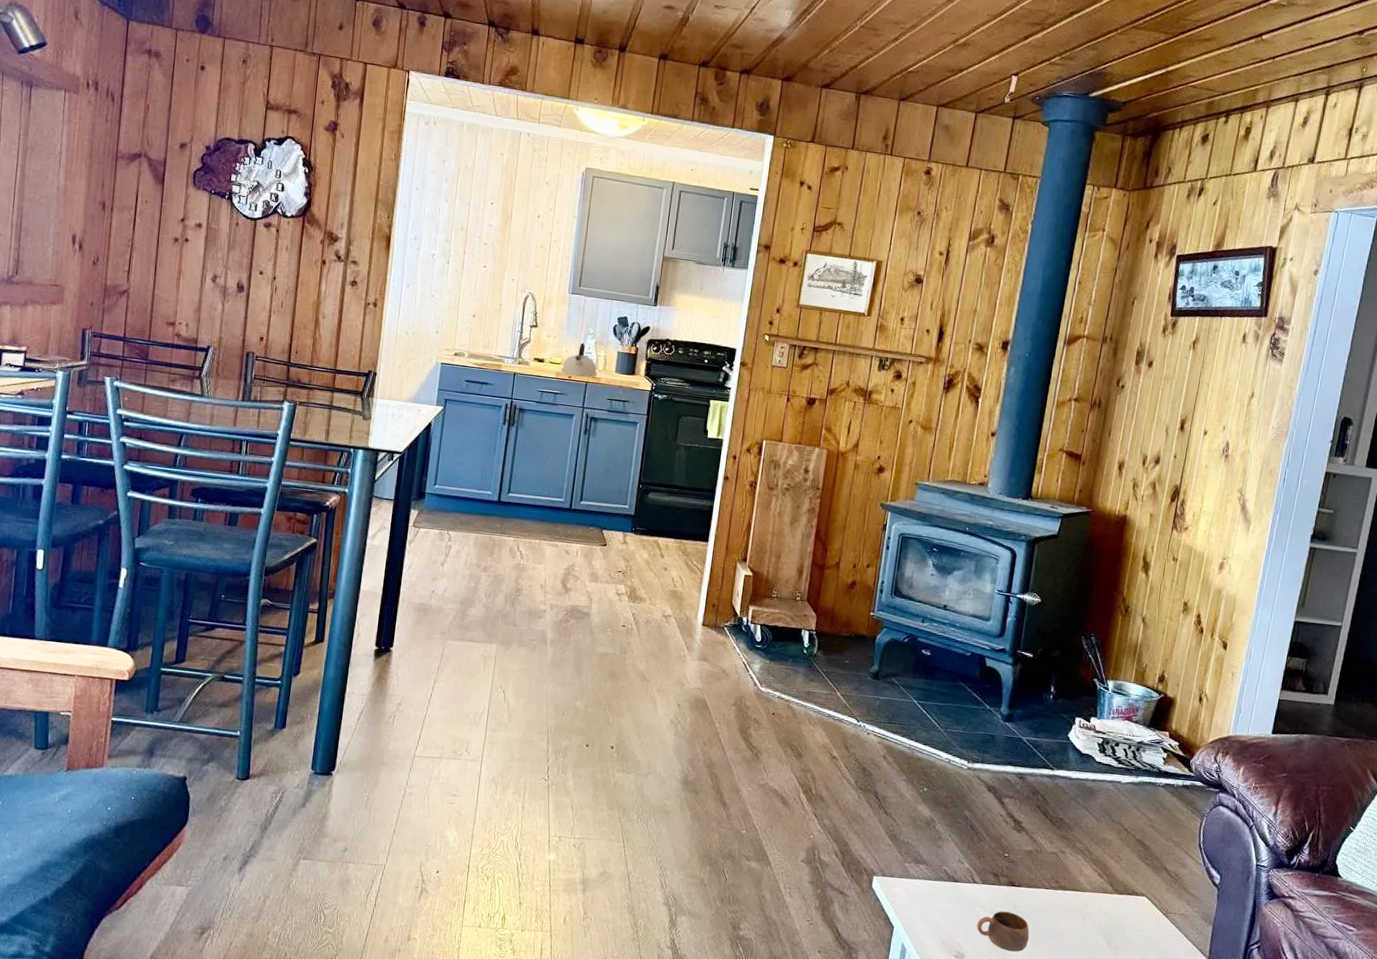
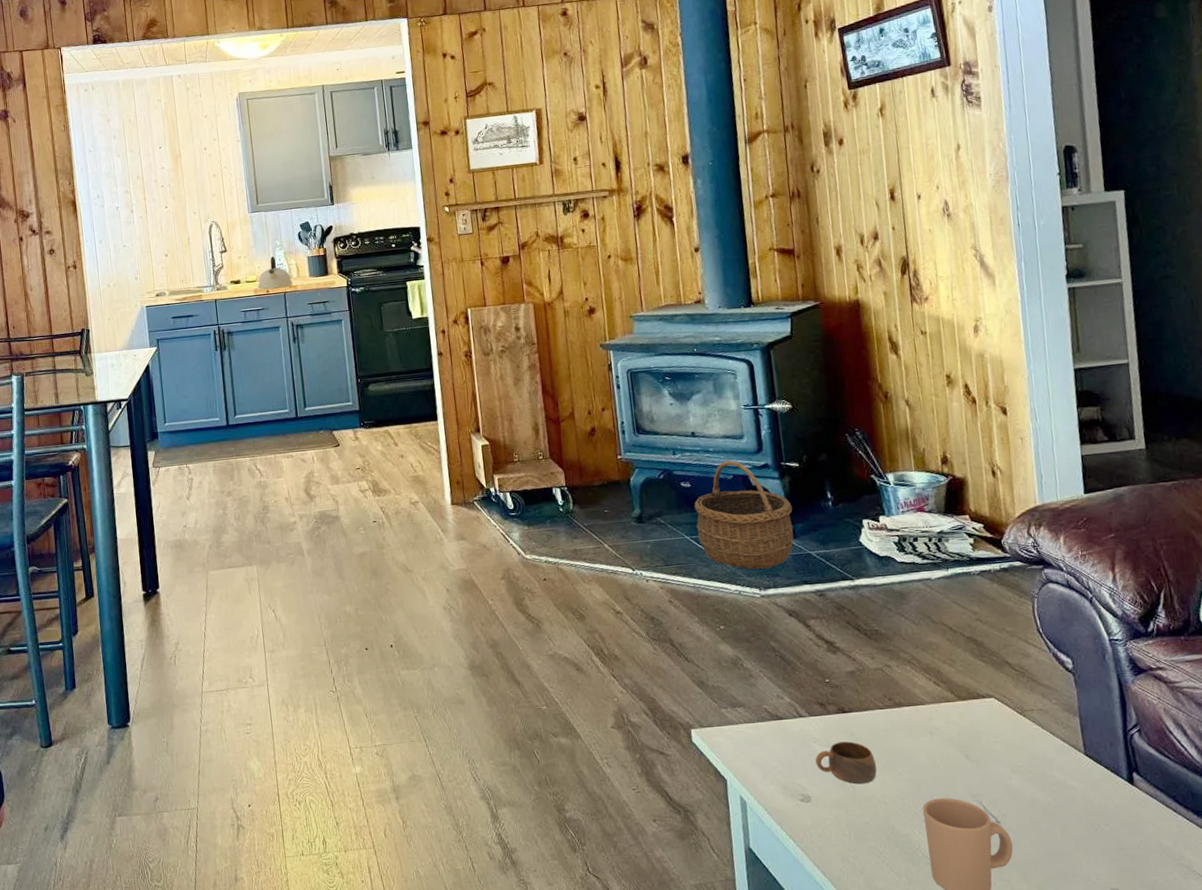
wicker basket: none [925,638,1017,745] -> present [694,460,794,570]

